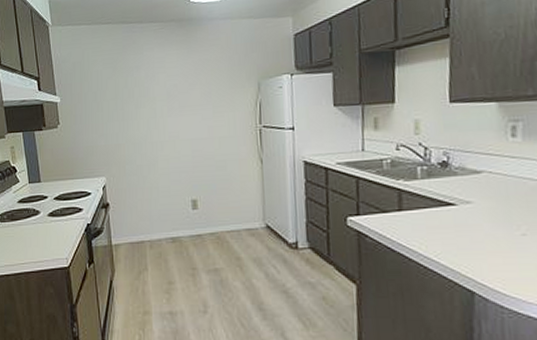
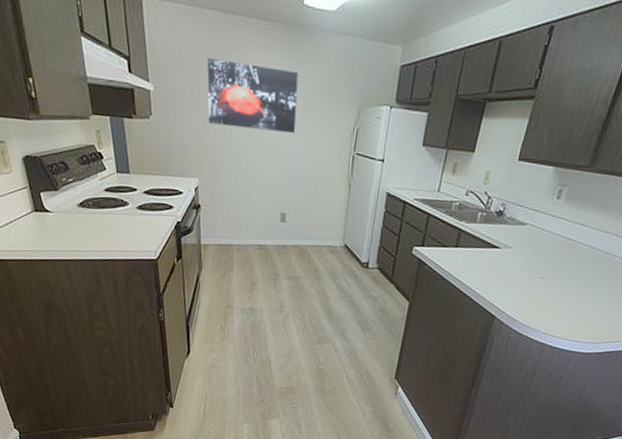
wall art: none [107,60,196,123] -> present [207,58,299,133]

